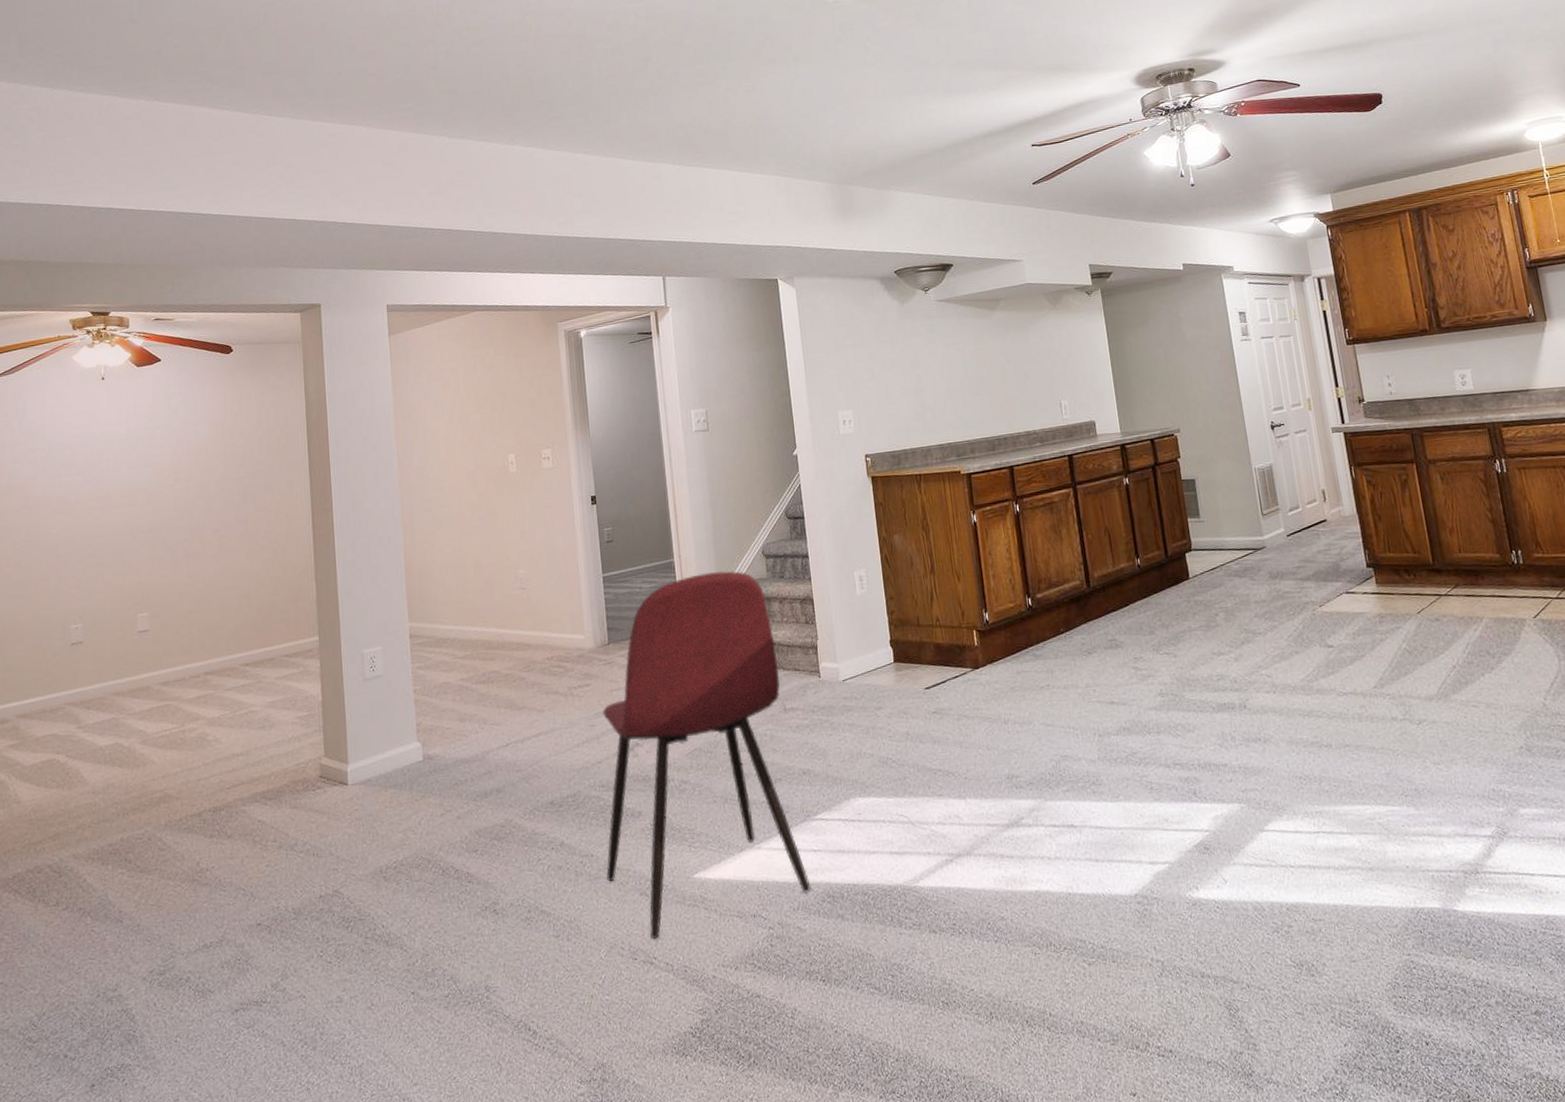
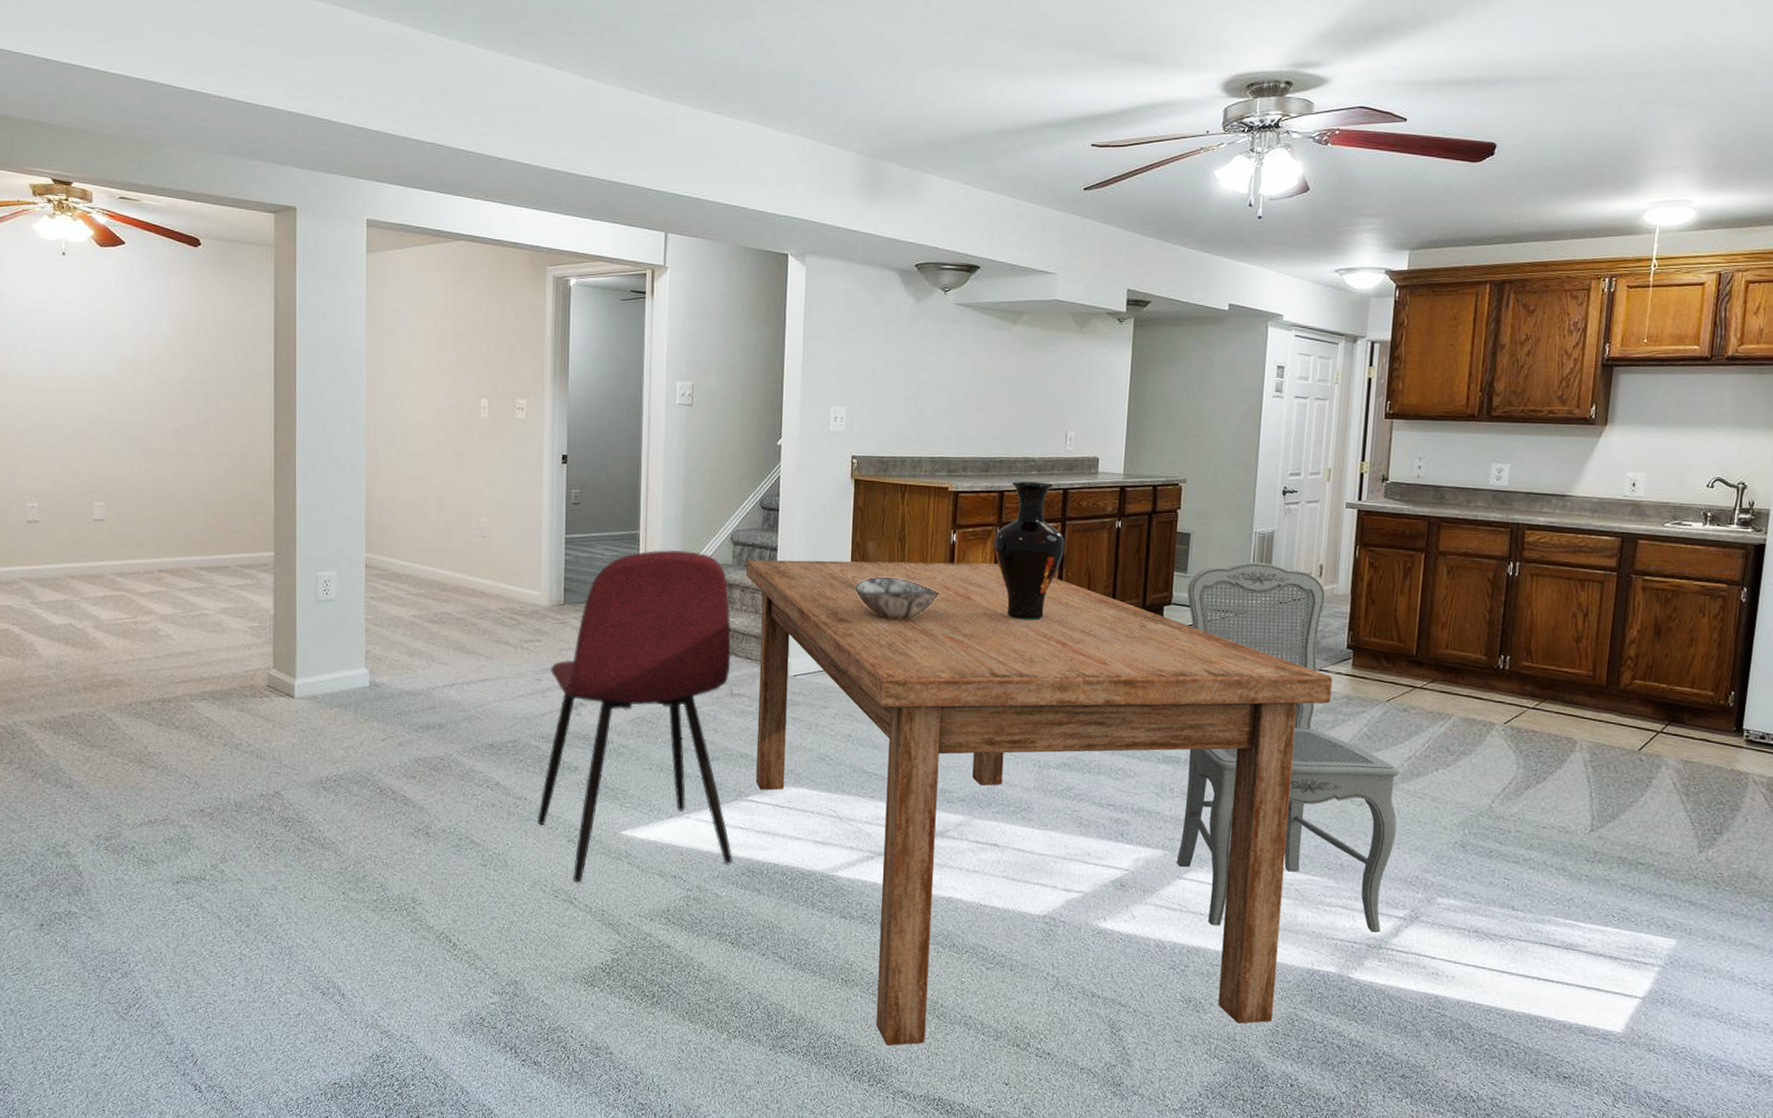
dining table: none [780,537,1390,1071] -> present [745,559,1333,1046]
decorative bowl: none [889,566,970,608] -> present [855,576,939,620]
vase: none [1012,451,1081,589] -> present [994,481,1065,620]
dining chair: none [1203,496,1473,877] -> present [1176,561,1399,933]

